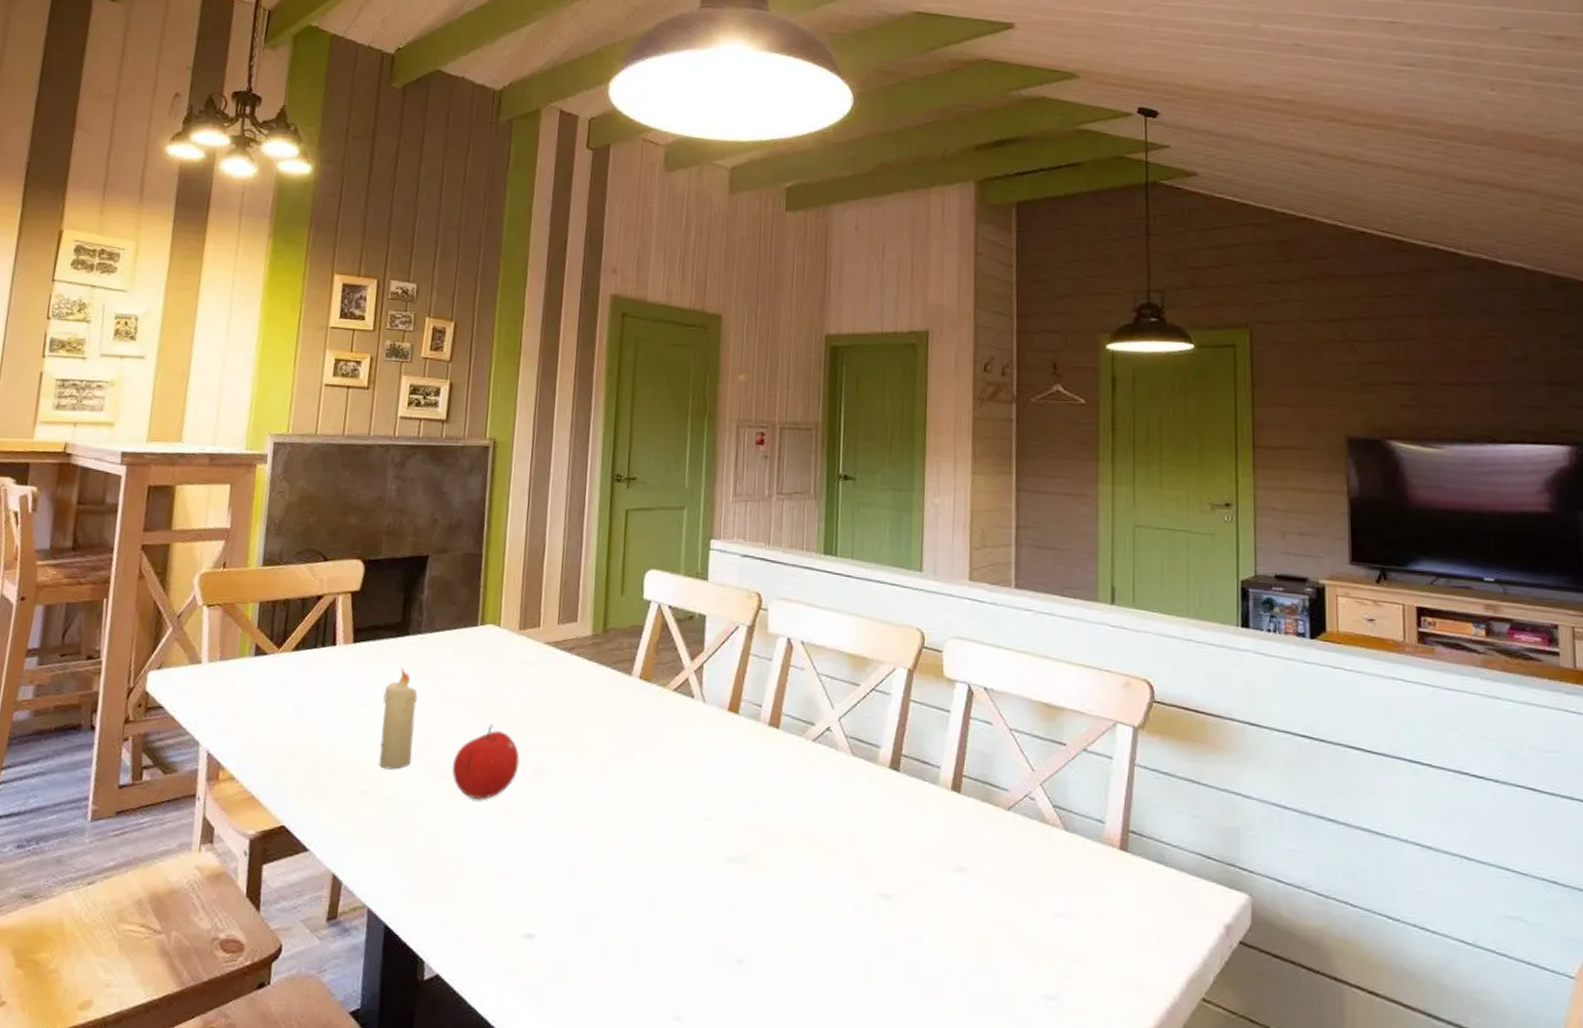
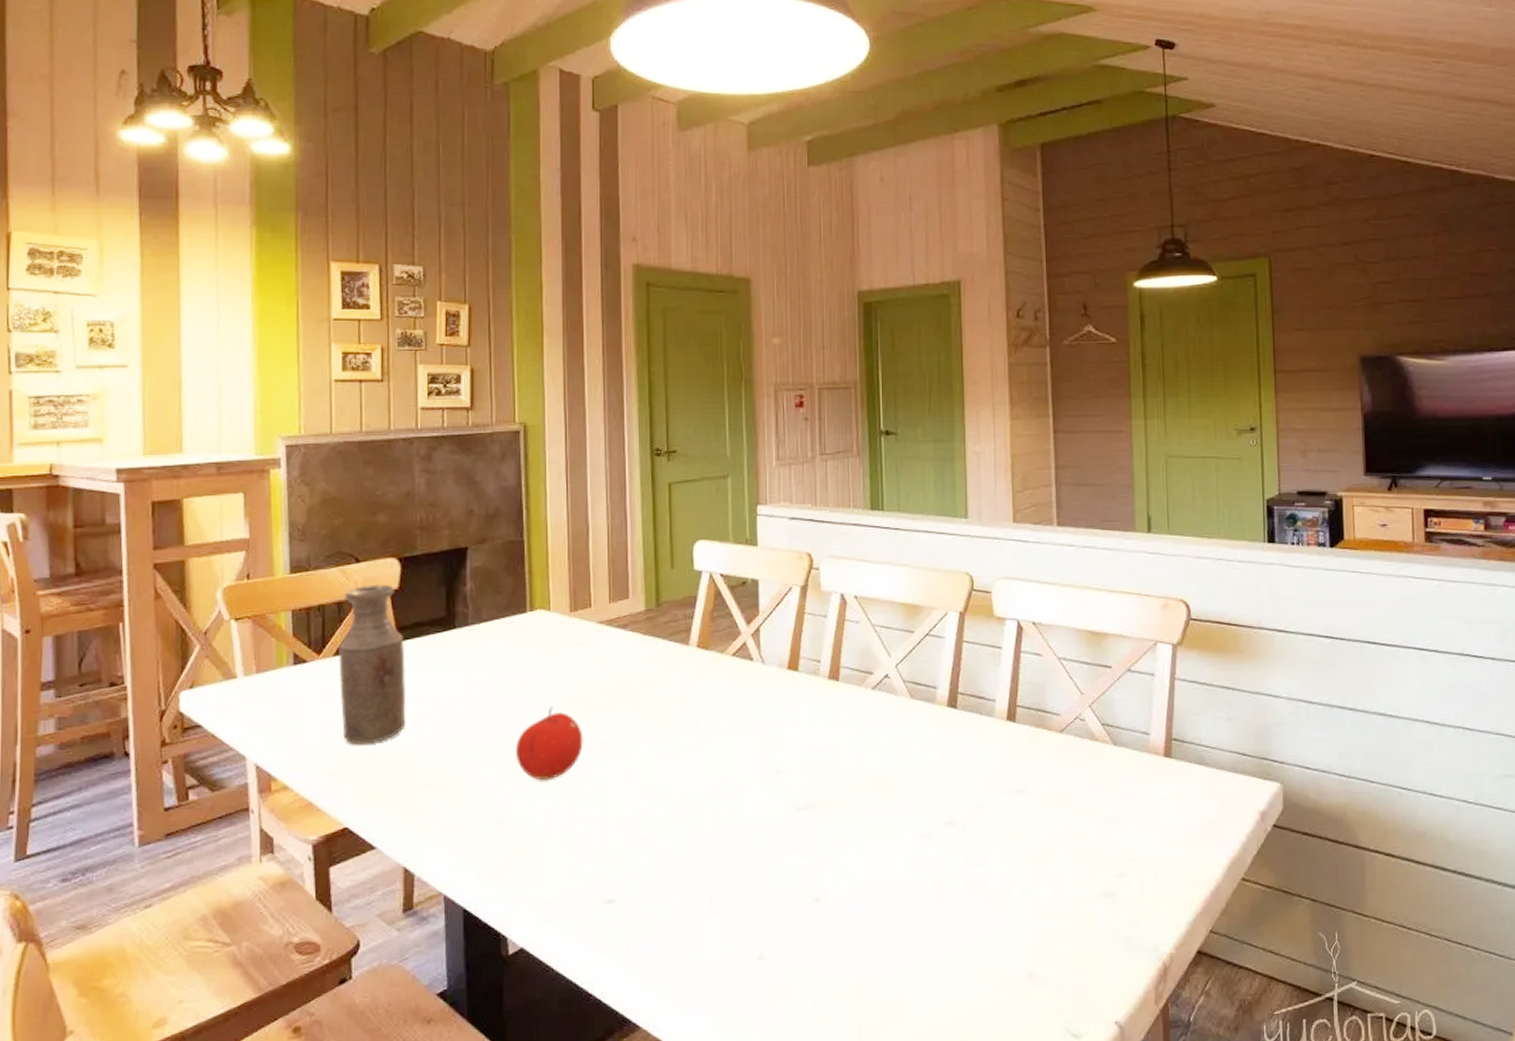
bottle: none [292,584,360,743] -> present [338,584,406,745]
candle: present [379,668,418,770] -> none [436,661,473,762]

